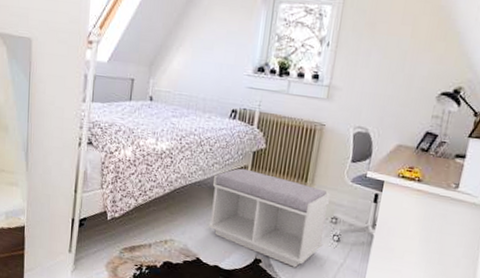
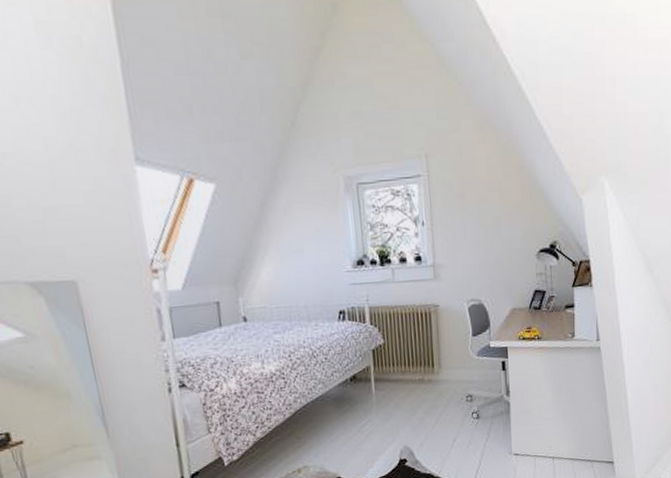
bench: present [209,168,330,268] -> none [336,369,464,457]

